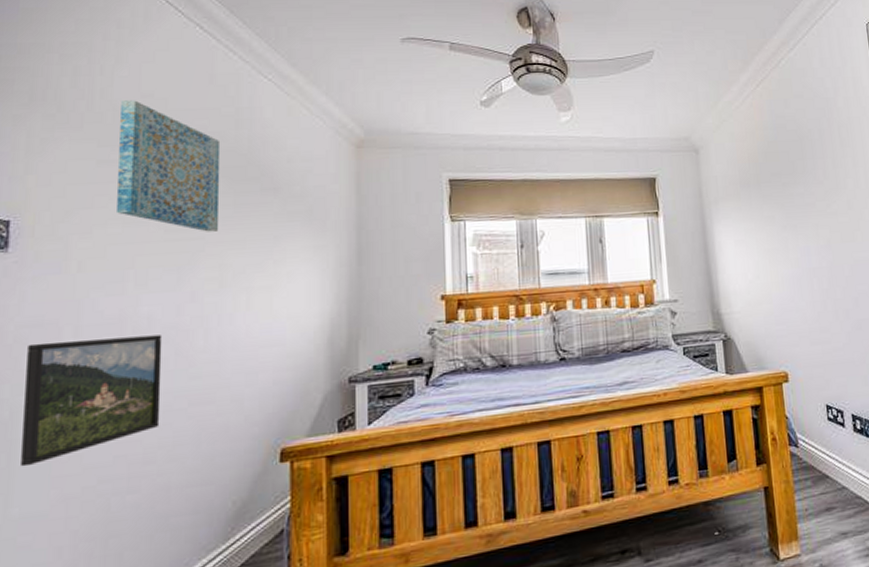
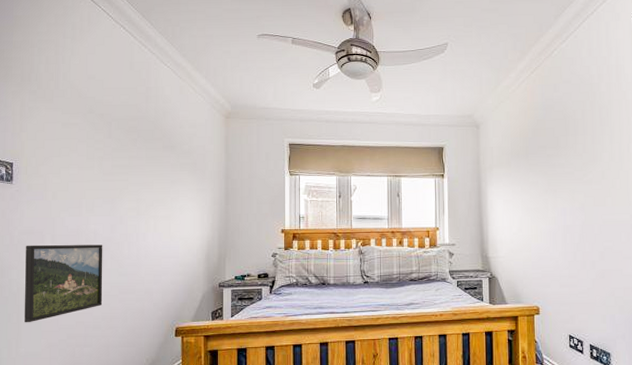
wall art: present [115,99,221,232] -> none [74,80,137,176]

